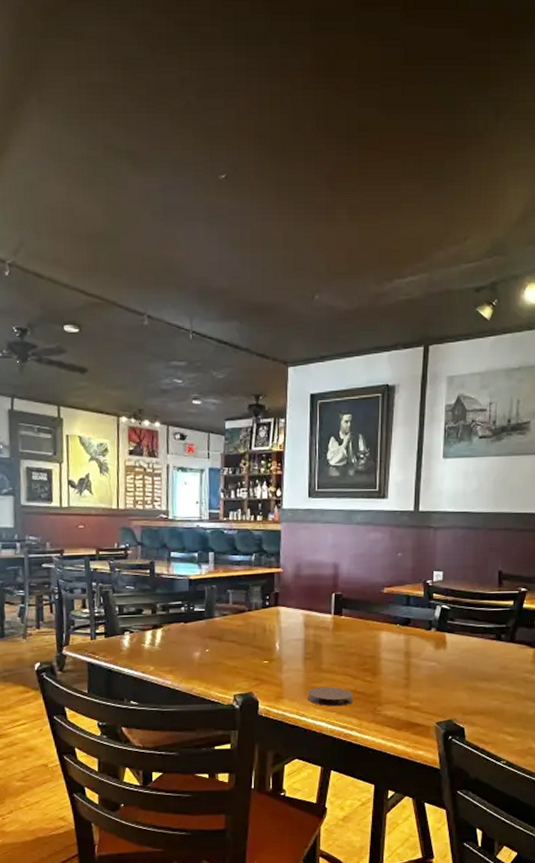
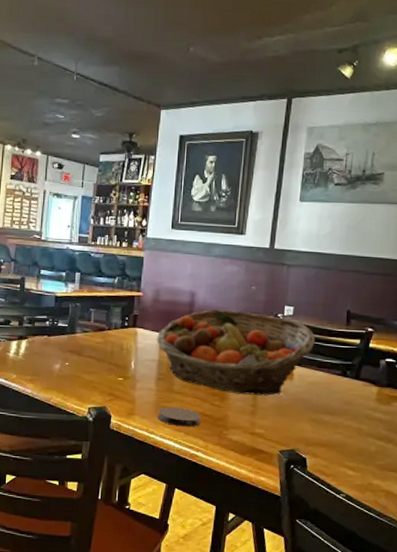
fruit basket: none [300,580,467,668] -> present [156,309,316,396]

